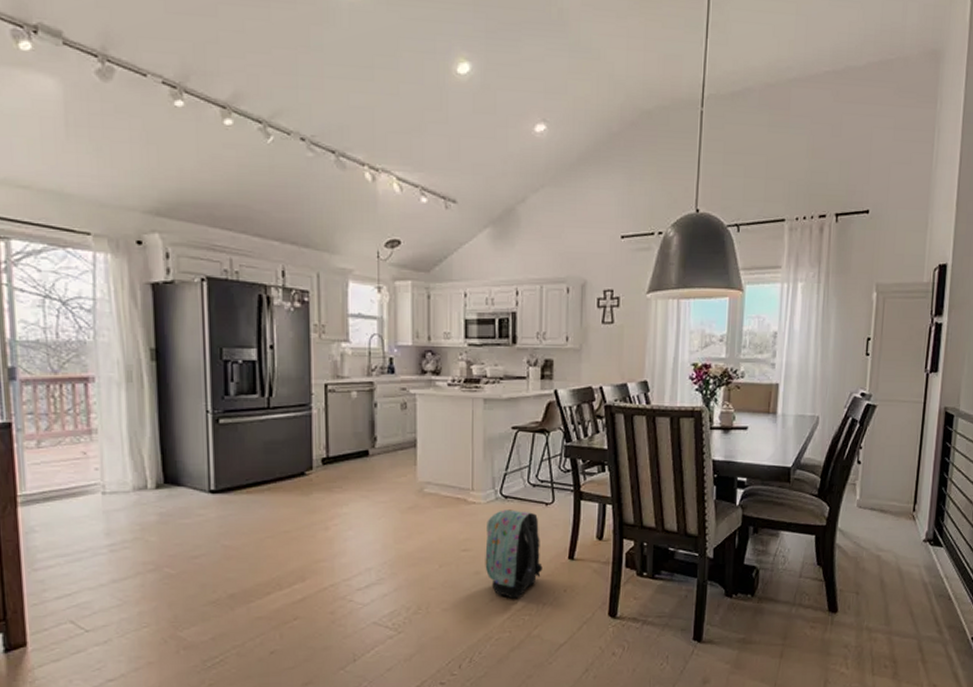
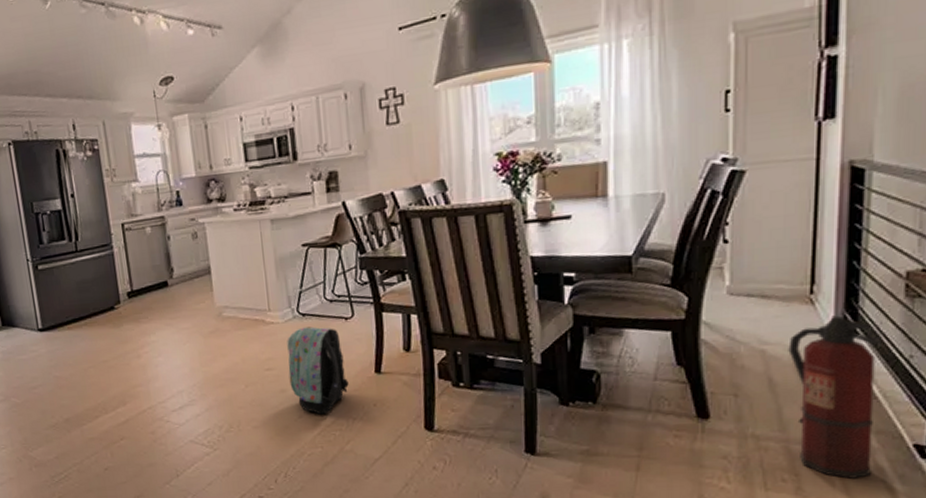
fire extinguisher: none [895,530,954,665] -> present [788,315,878,479]

